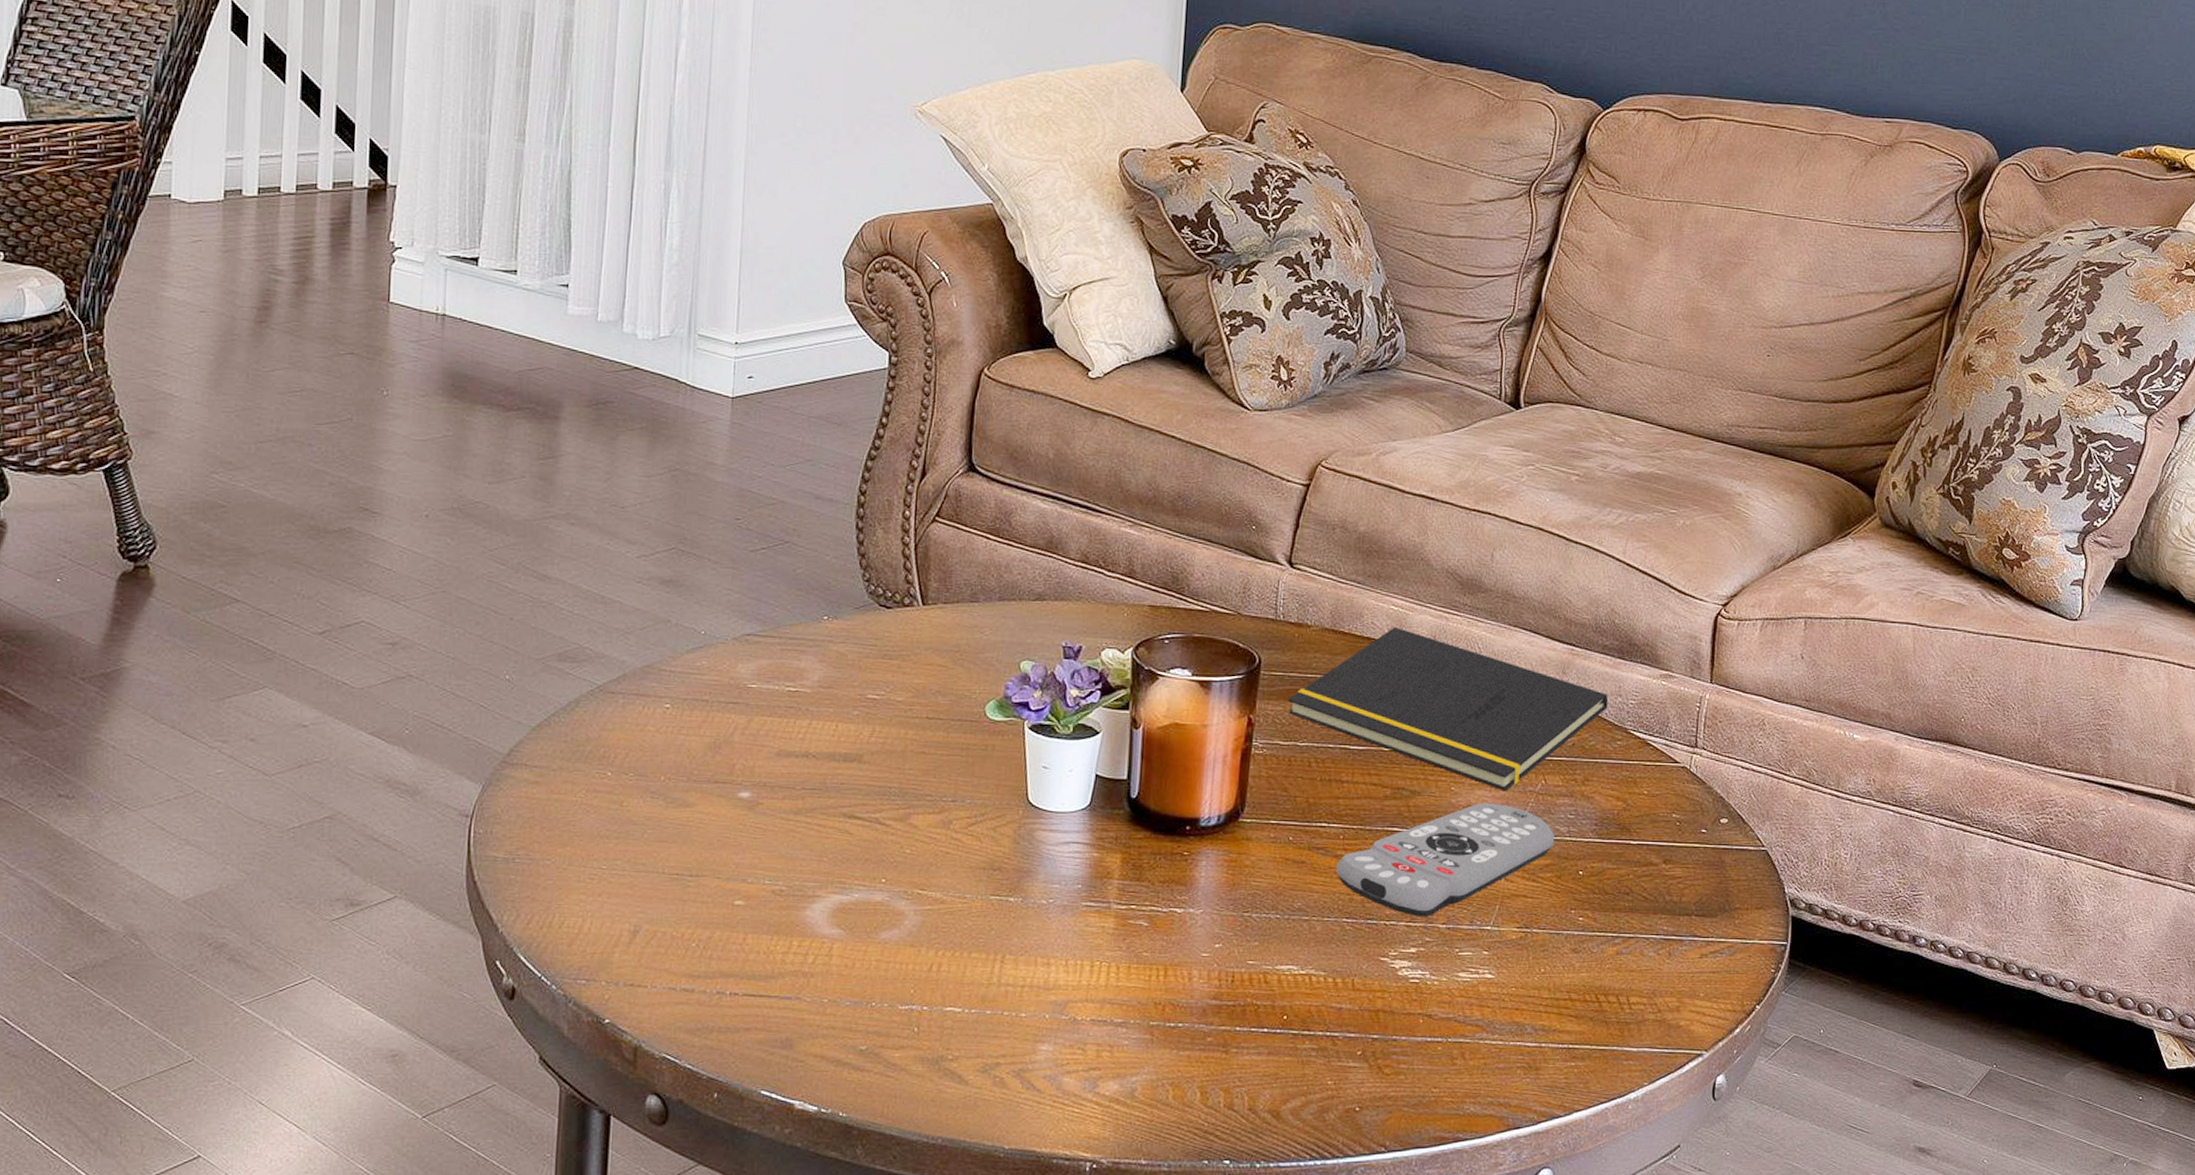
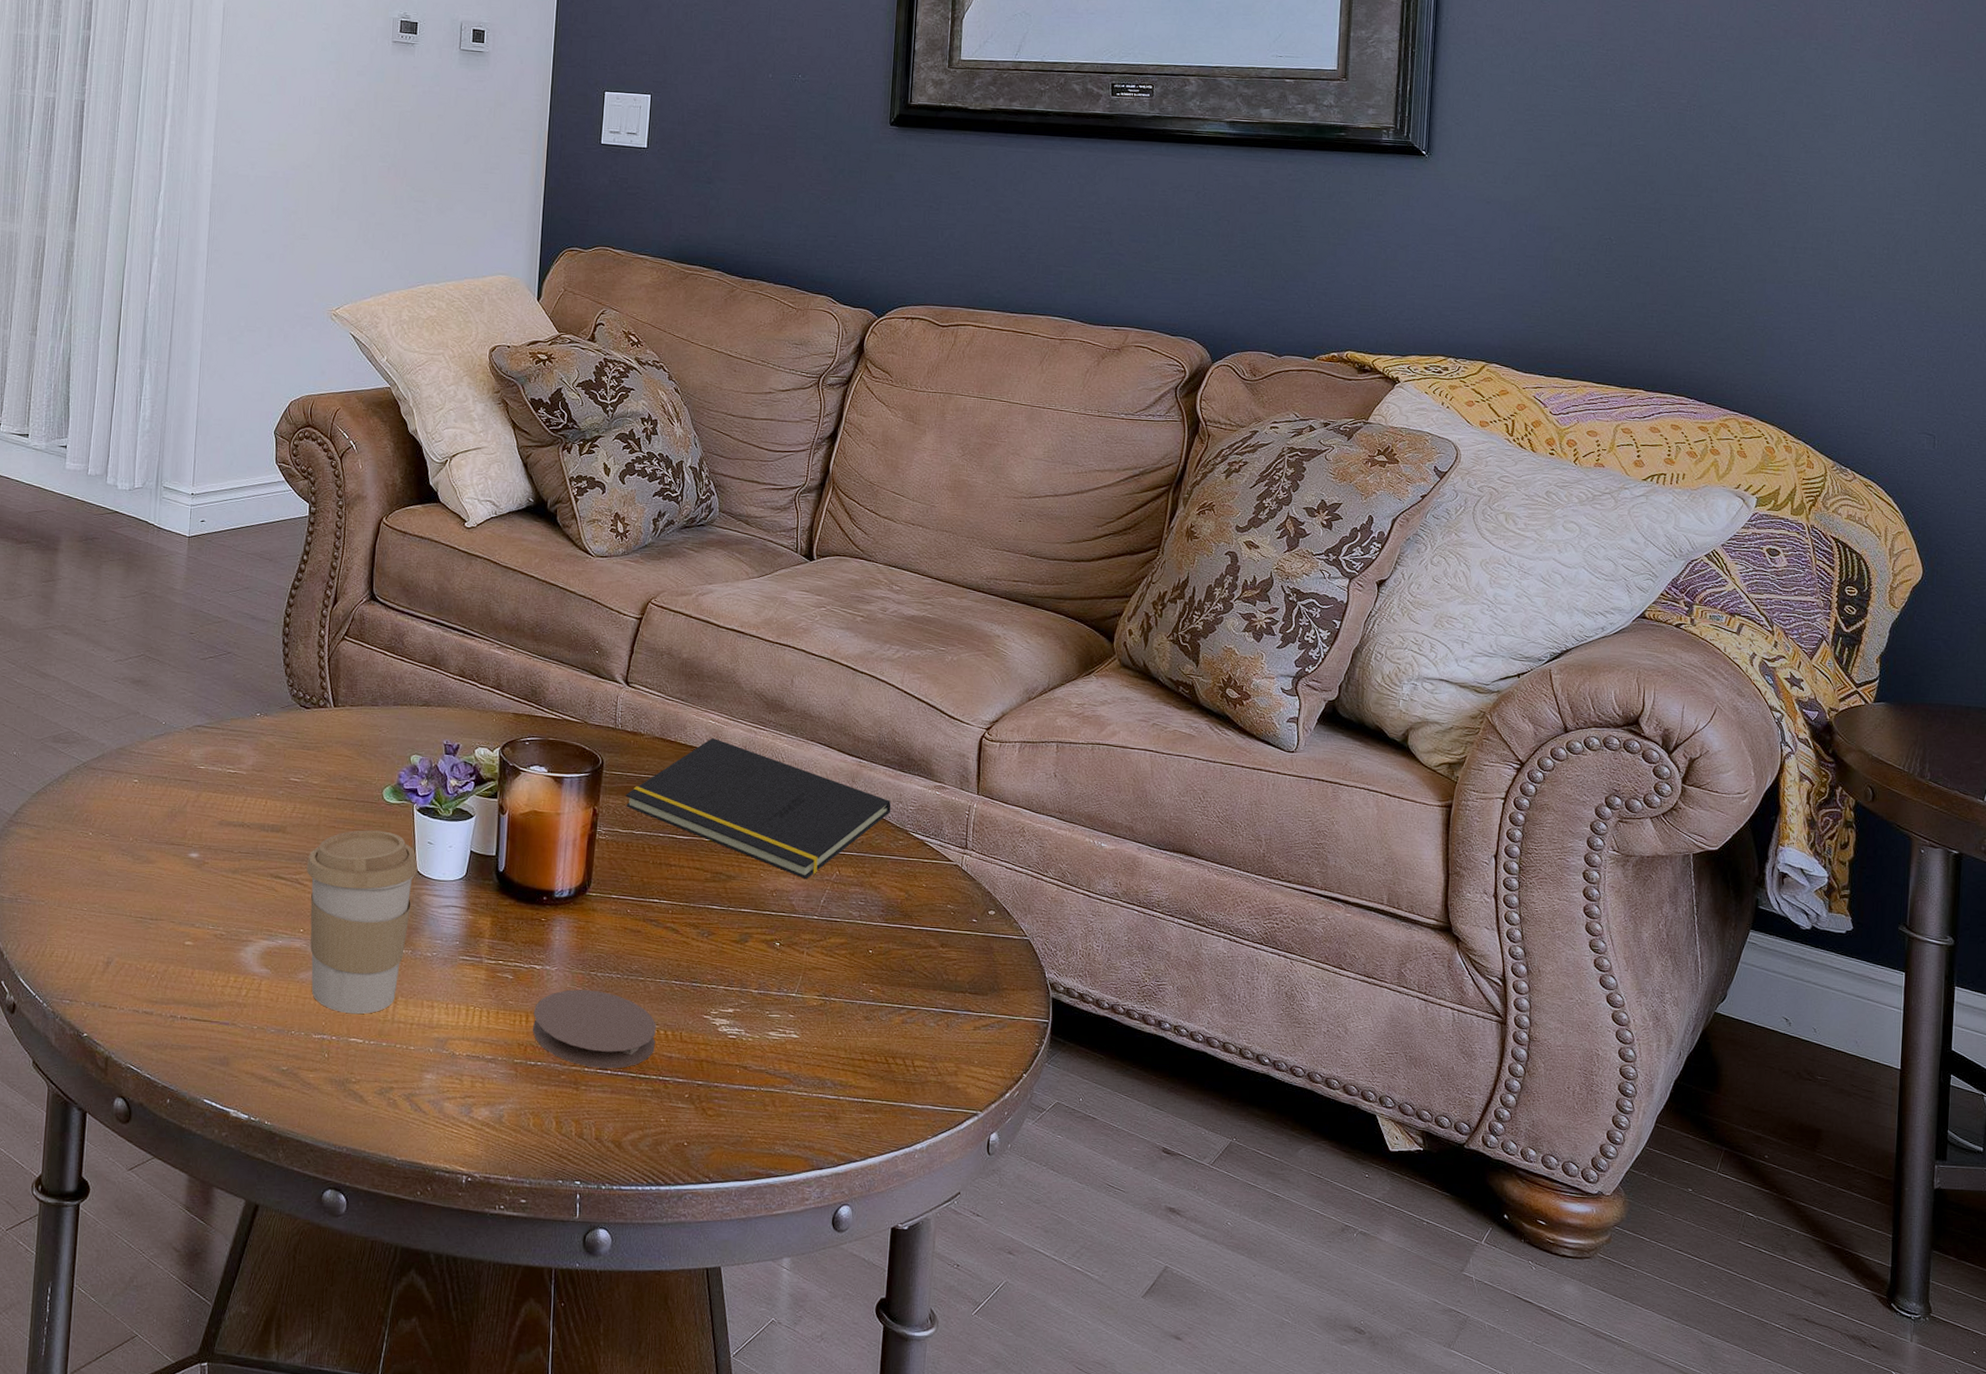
coffee cup: none [888,755,1030,978] -> present [306,830,418,1014]
coaster: none [1172,935,1323,1026] -> present [532,989,656,1069]
remote control: present [1336,802,1554,917] -> none [666,888,848,983]

